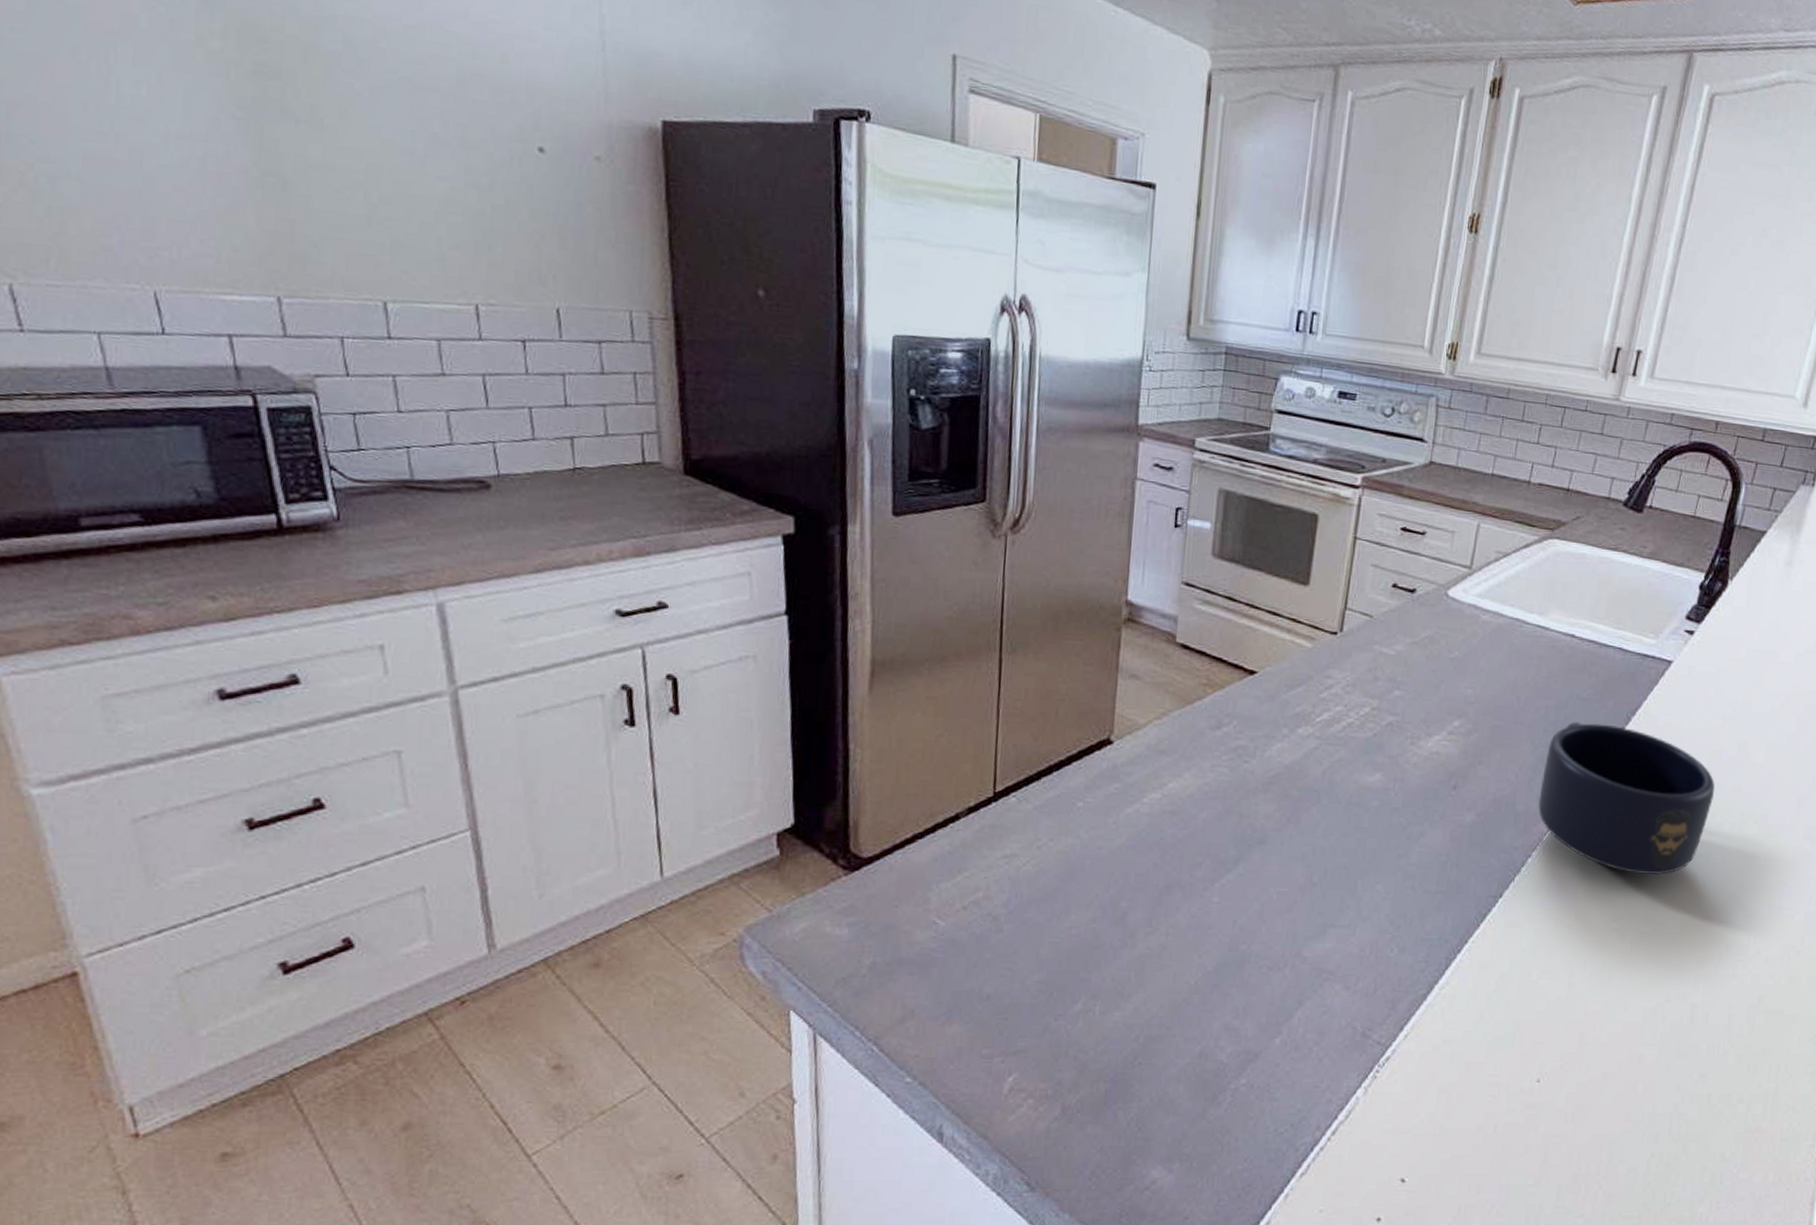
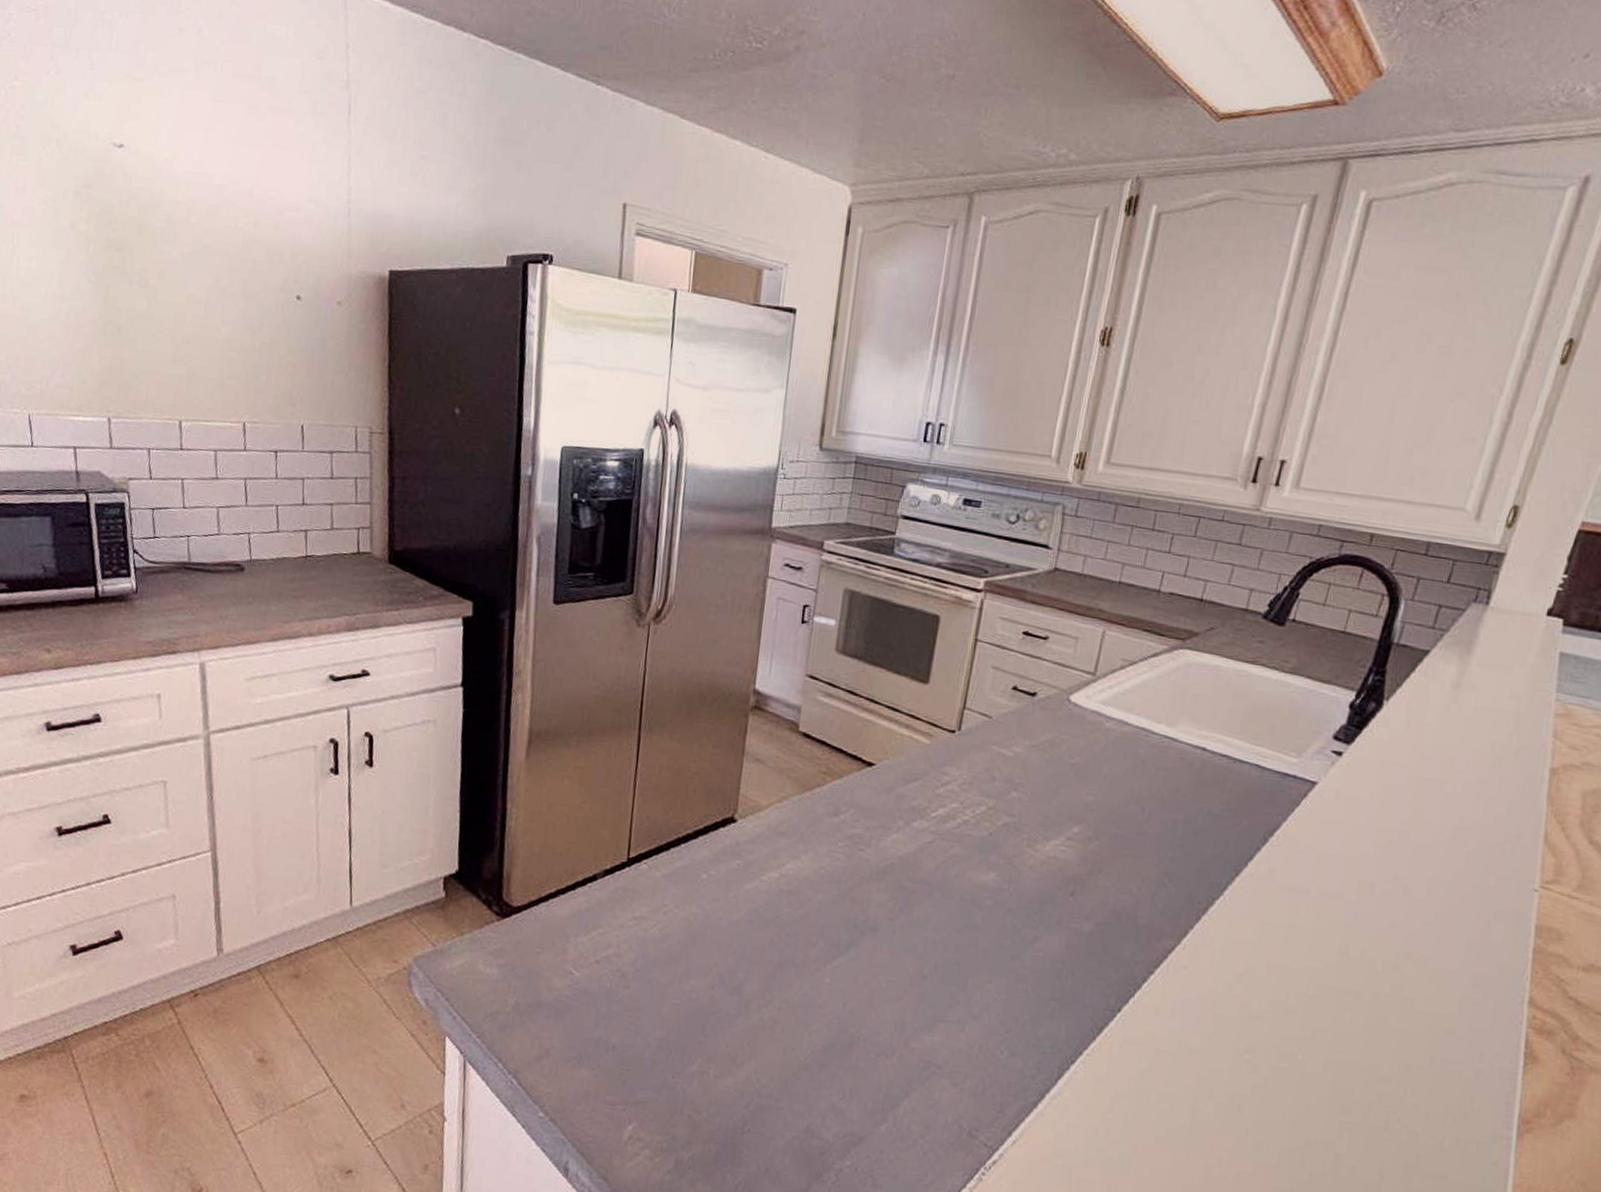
mug: present [1538,721,1715,875] -> none [1162,837,1365,1009]

